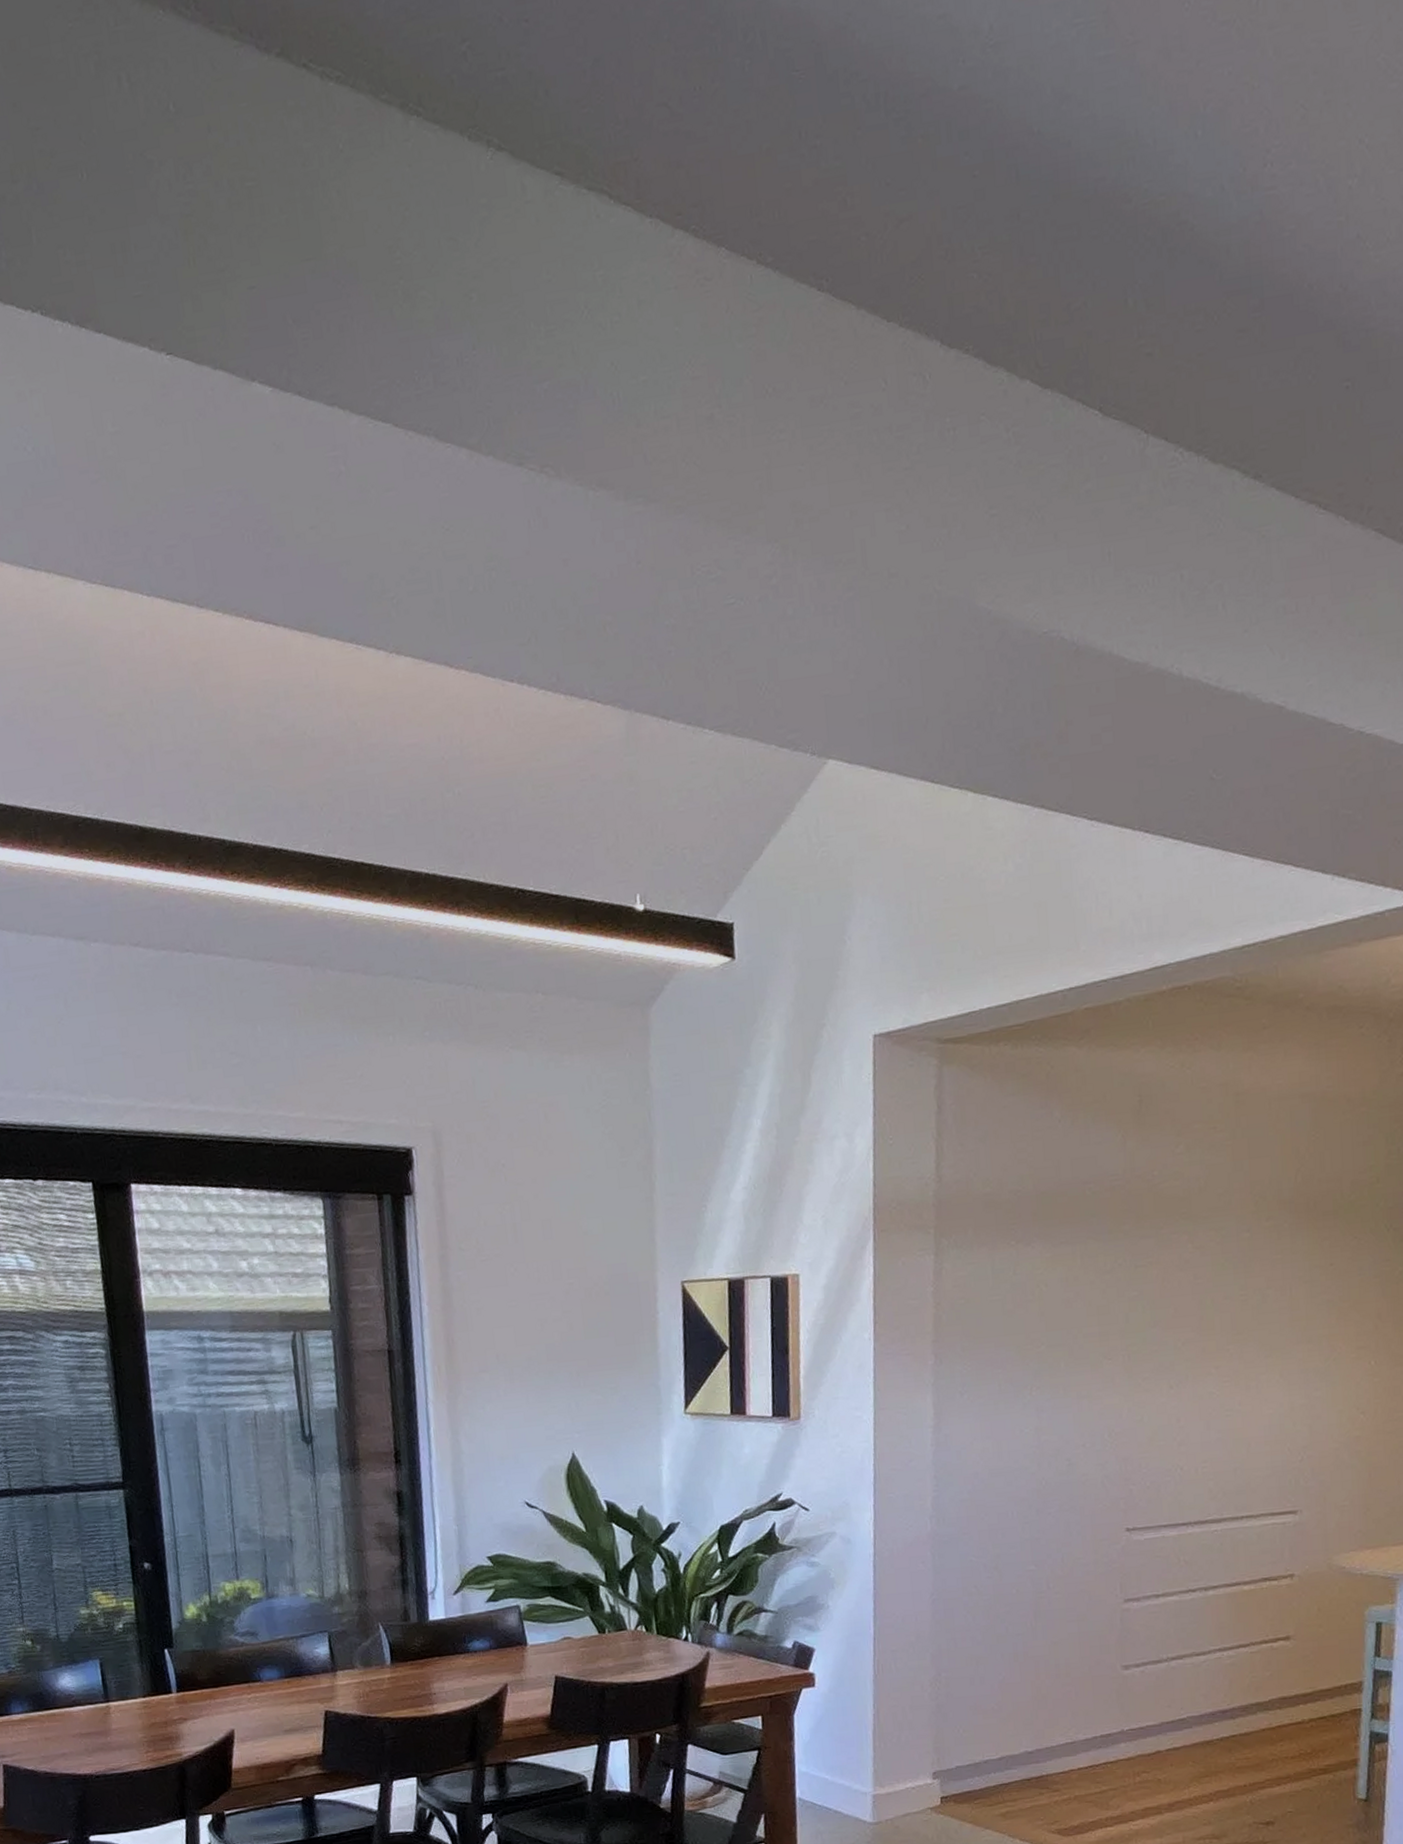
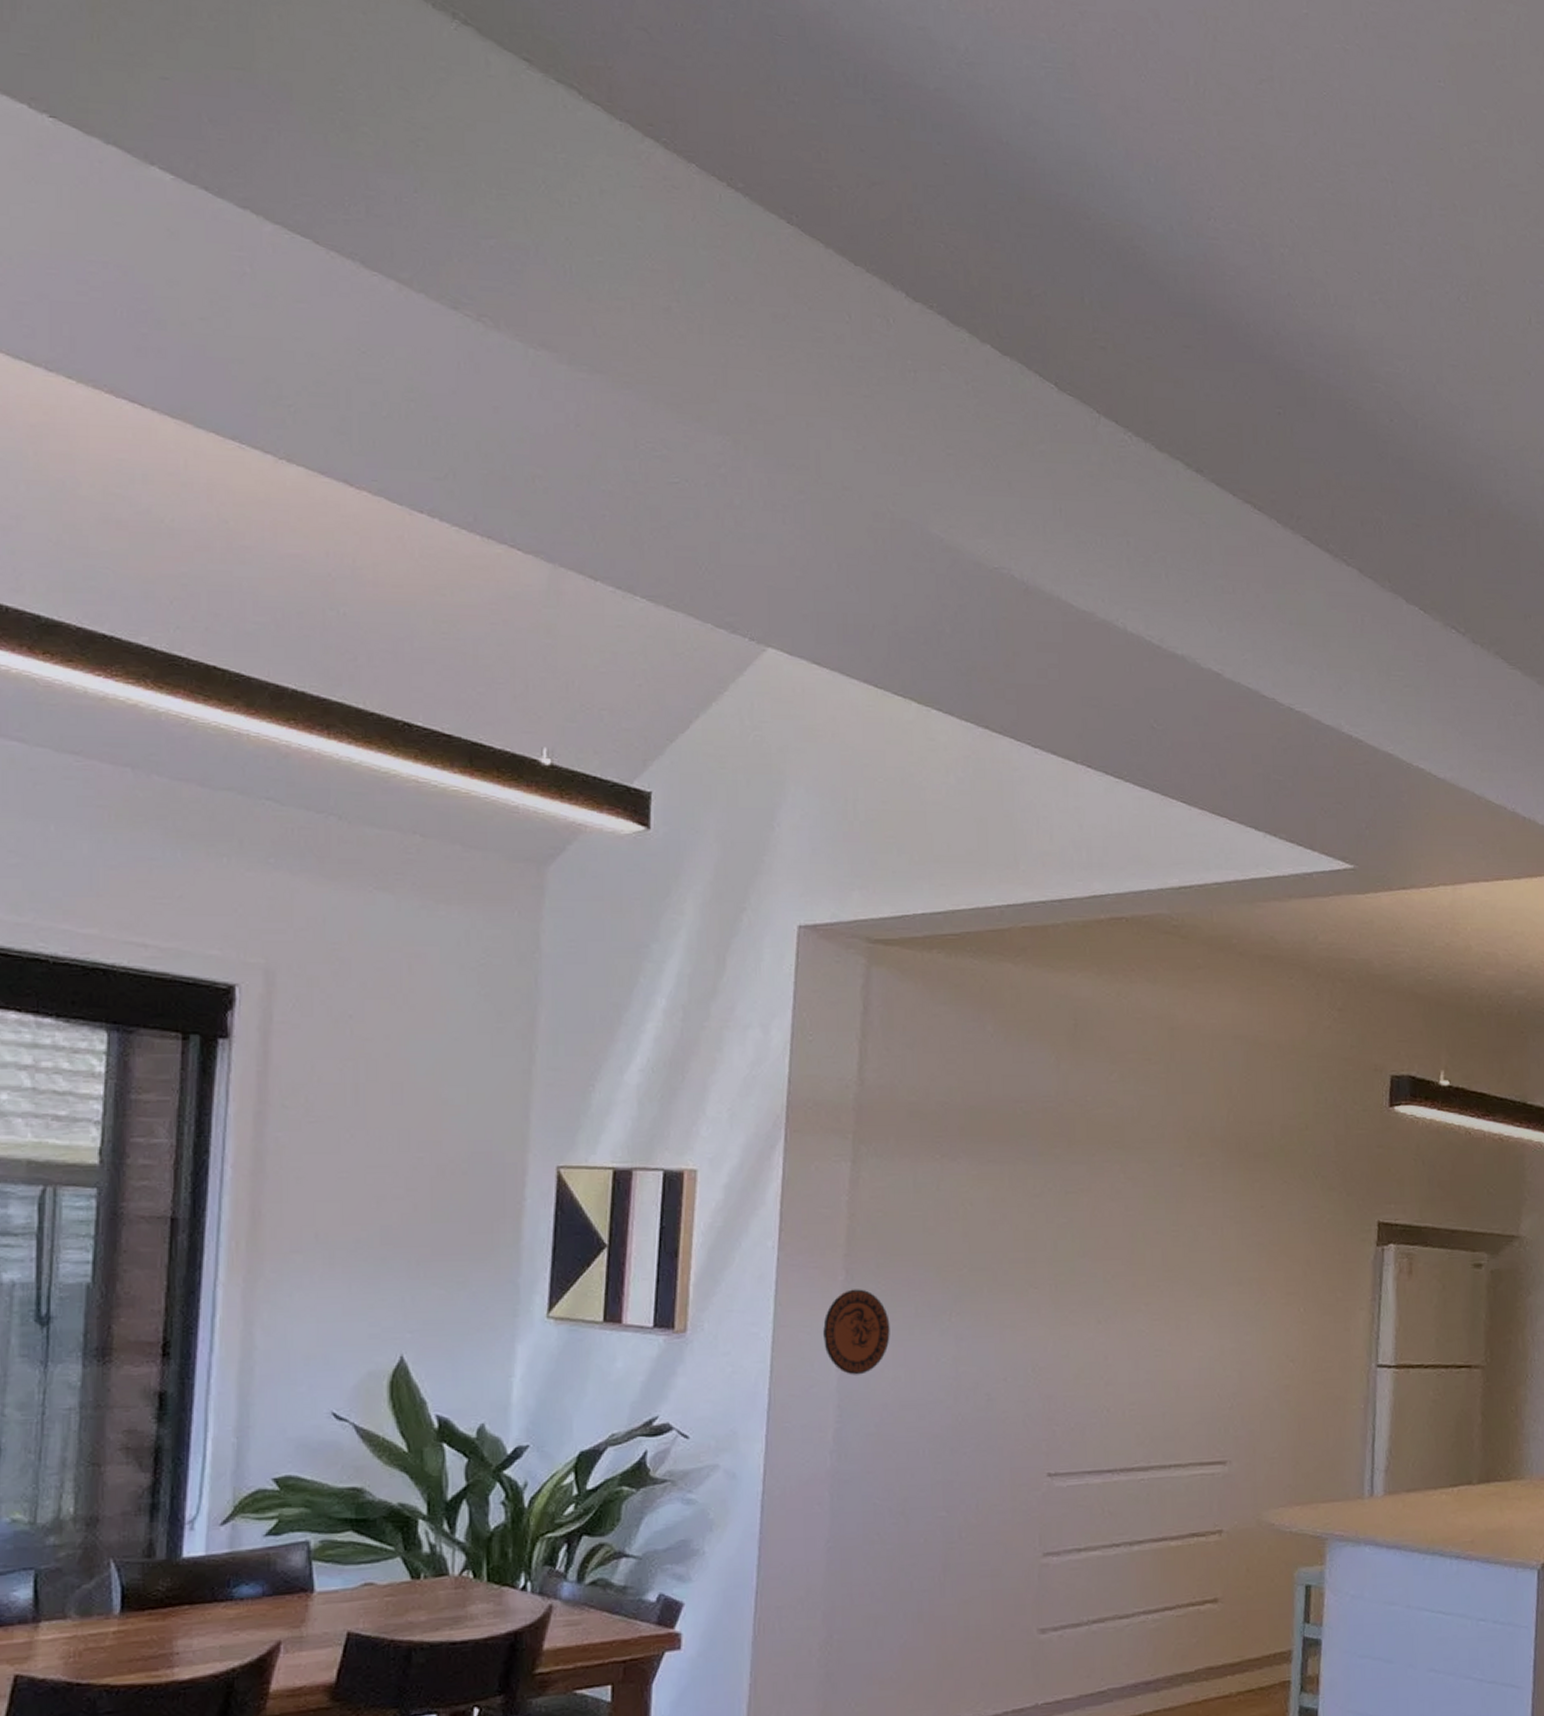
decorative plate: none [917,1371,978,1449] -> present [823,1289,890,1375]

